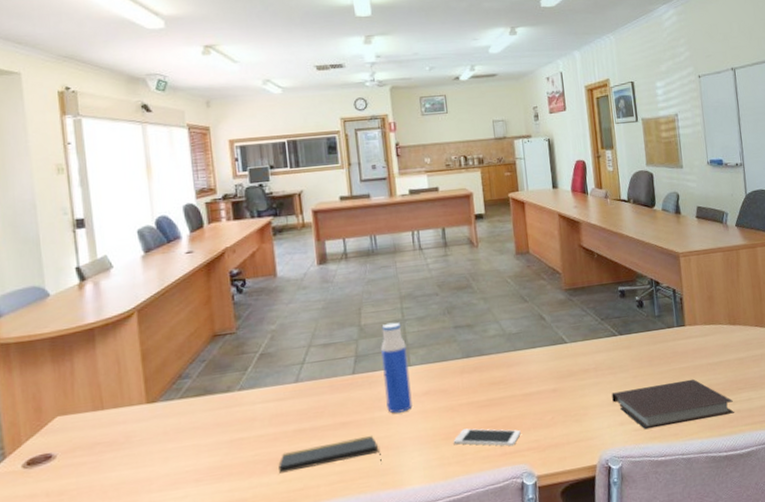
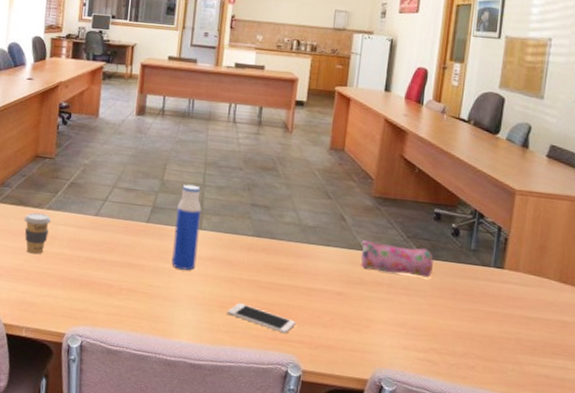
coffee cup: none [214,396,247,446] -> present [24,212,52,255]
notepad: present [278,435,382,474] -> none [67,274,158,309]
pencil case: none [563,326,629,360] -> present [360,240,434,278]
notebook: present [611,379,734,430] -> none [400,314,544,377]

